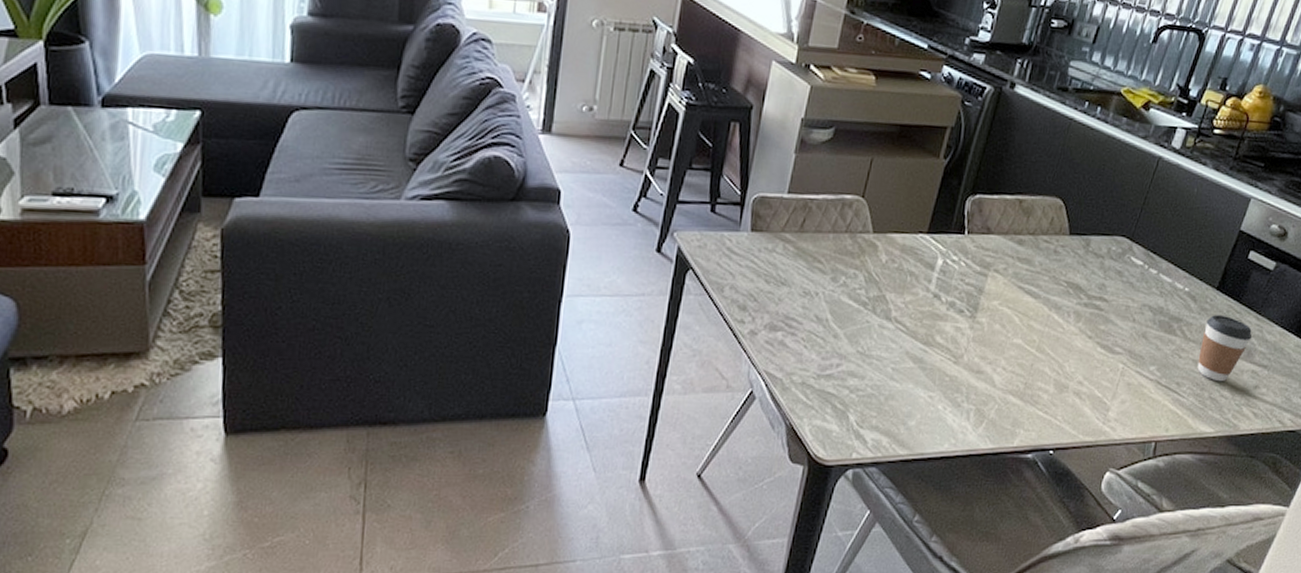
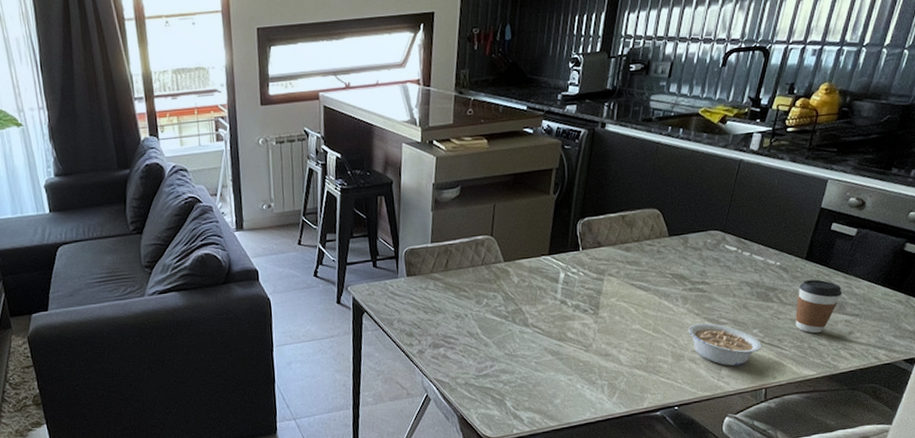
legume: none [1076,348,1158,409] -> present [688,323,762,367]

